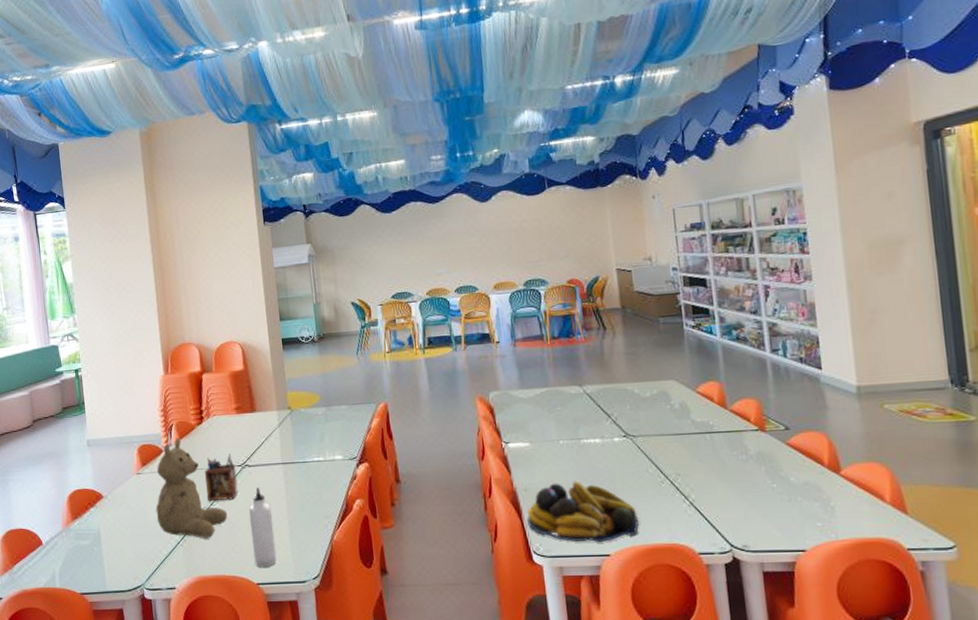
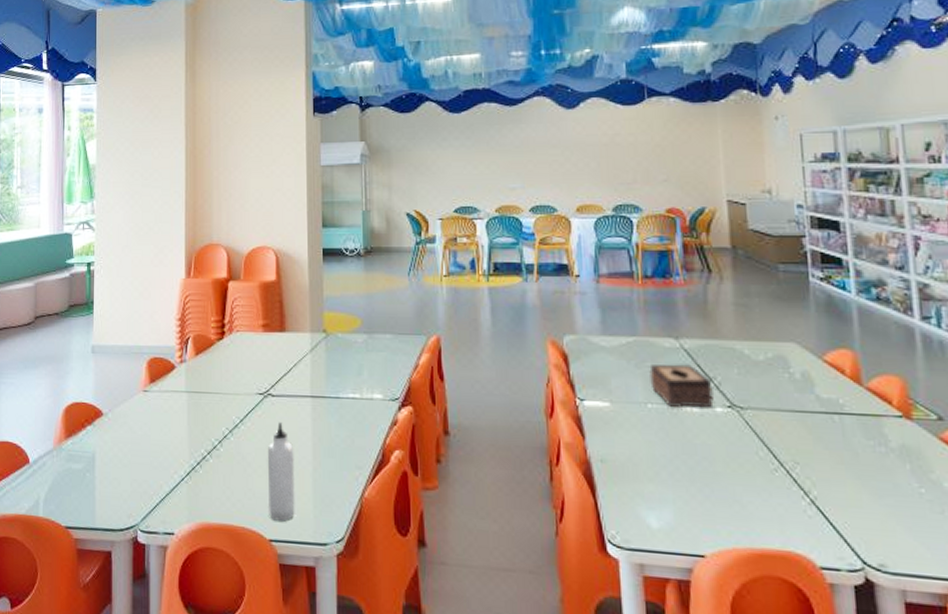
teddy bear: present [156,437,228,538] -> none [161,353,243,477]
desk organizer: present [204,453,238,501] -> none [220,378,257,435]
fruit bowl: present [527,480,639,542] -> none [602,456,744,538]
tissue box: none [560,406,612,441] -> present [649,364,714,409]

